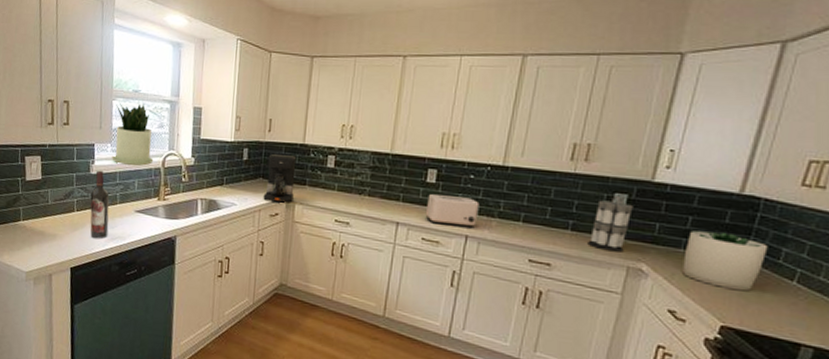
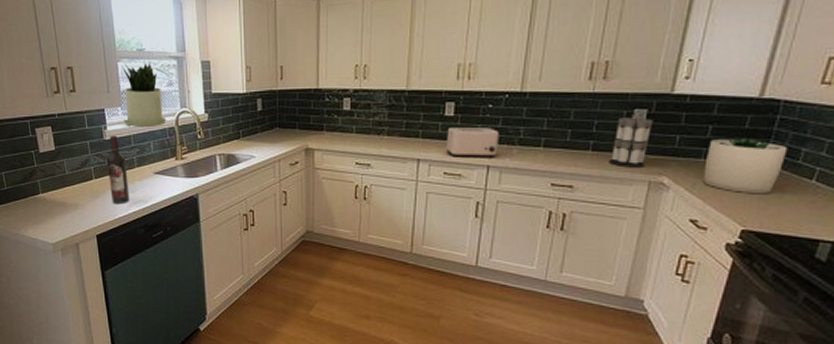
coffee maker: present [263,153,297,203] -> none [282,101,312,151]

